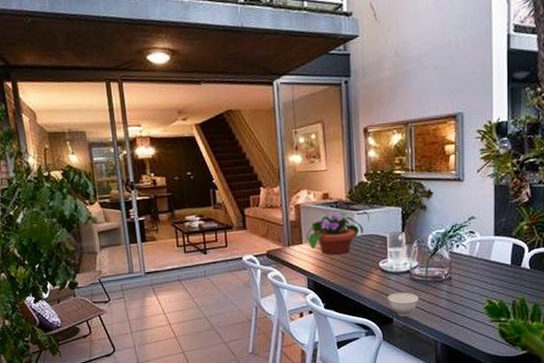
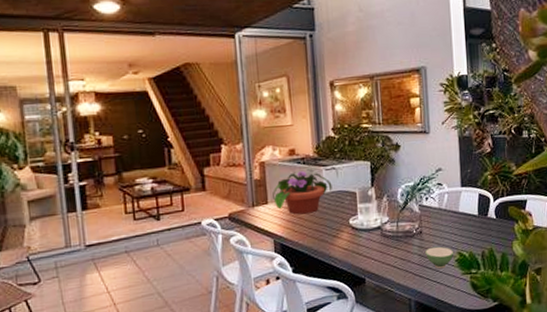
bowl: present [387,292,419,317] -> none [358,249,391,276]
bowl: none [453,293,484,315] -> present [424,246,454,269]

